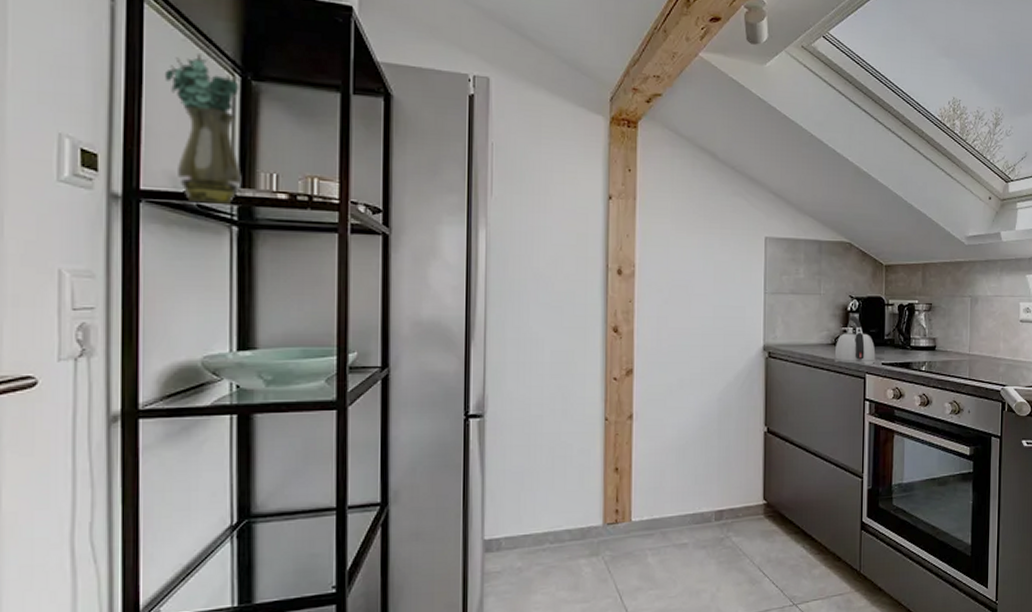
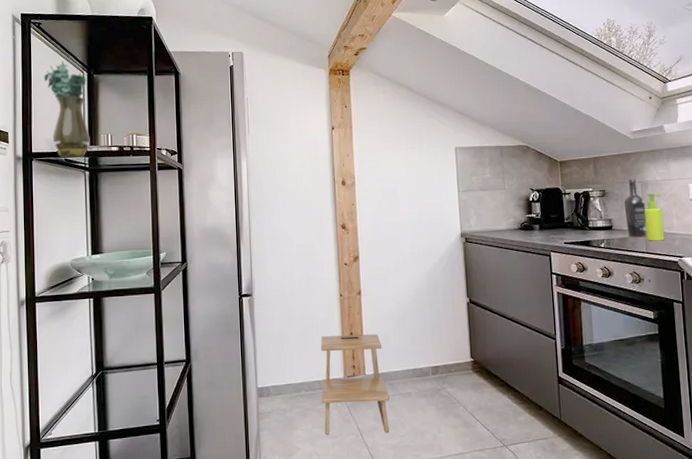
step stool: none [571,470,660,599] -> present [321,334,389,435]
kettle: present [834,315,876,365] -> none [521,204,558,245]
wine bottle: none [950,292,973,361] -> present [624,179,647,238]
soap dispenser: none [971,311,991,366] -> present [645,193,665,241]

